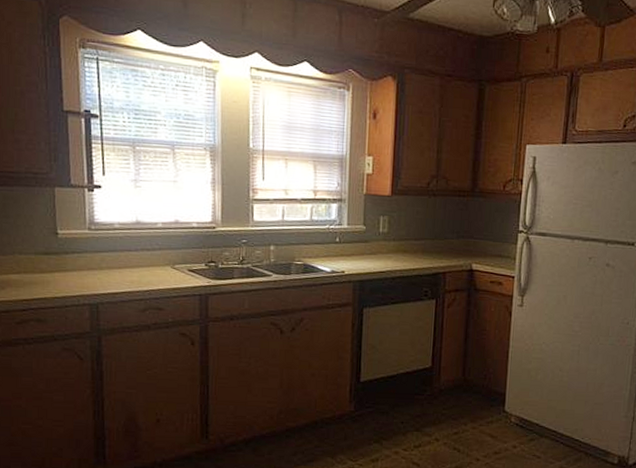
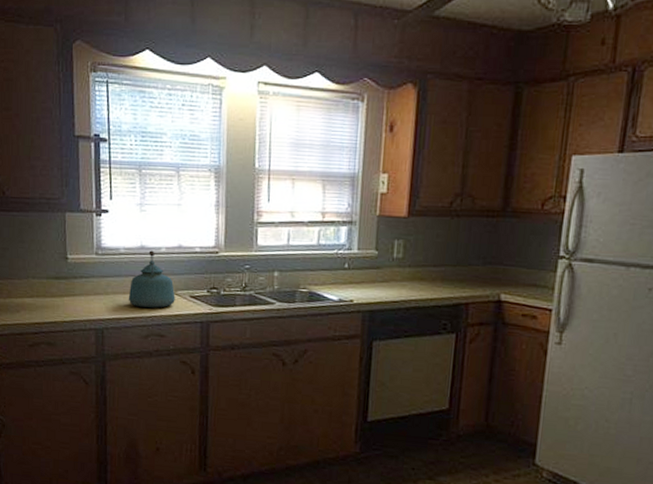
kettle: none [124,225,173,282] -> present [128,250,175,308]

